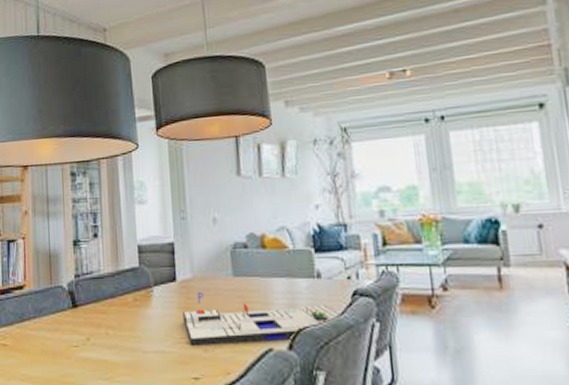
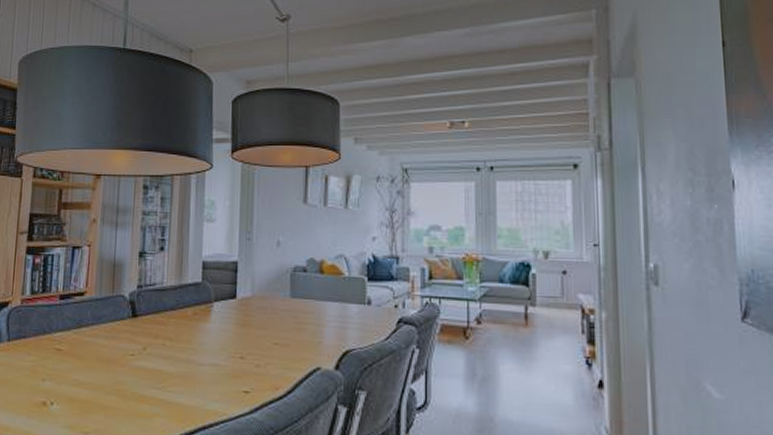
board game: present [183,291,342,345] -> none [239,309,387,362]

